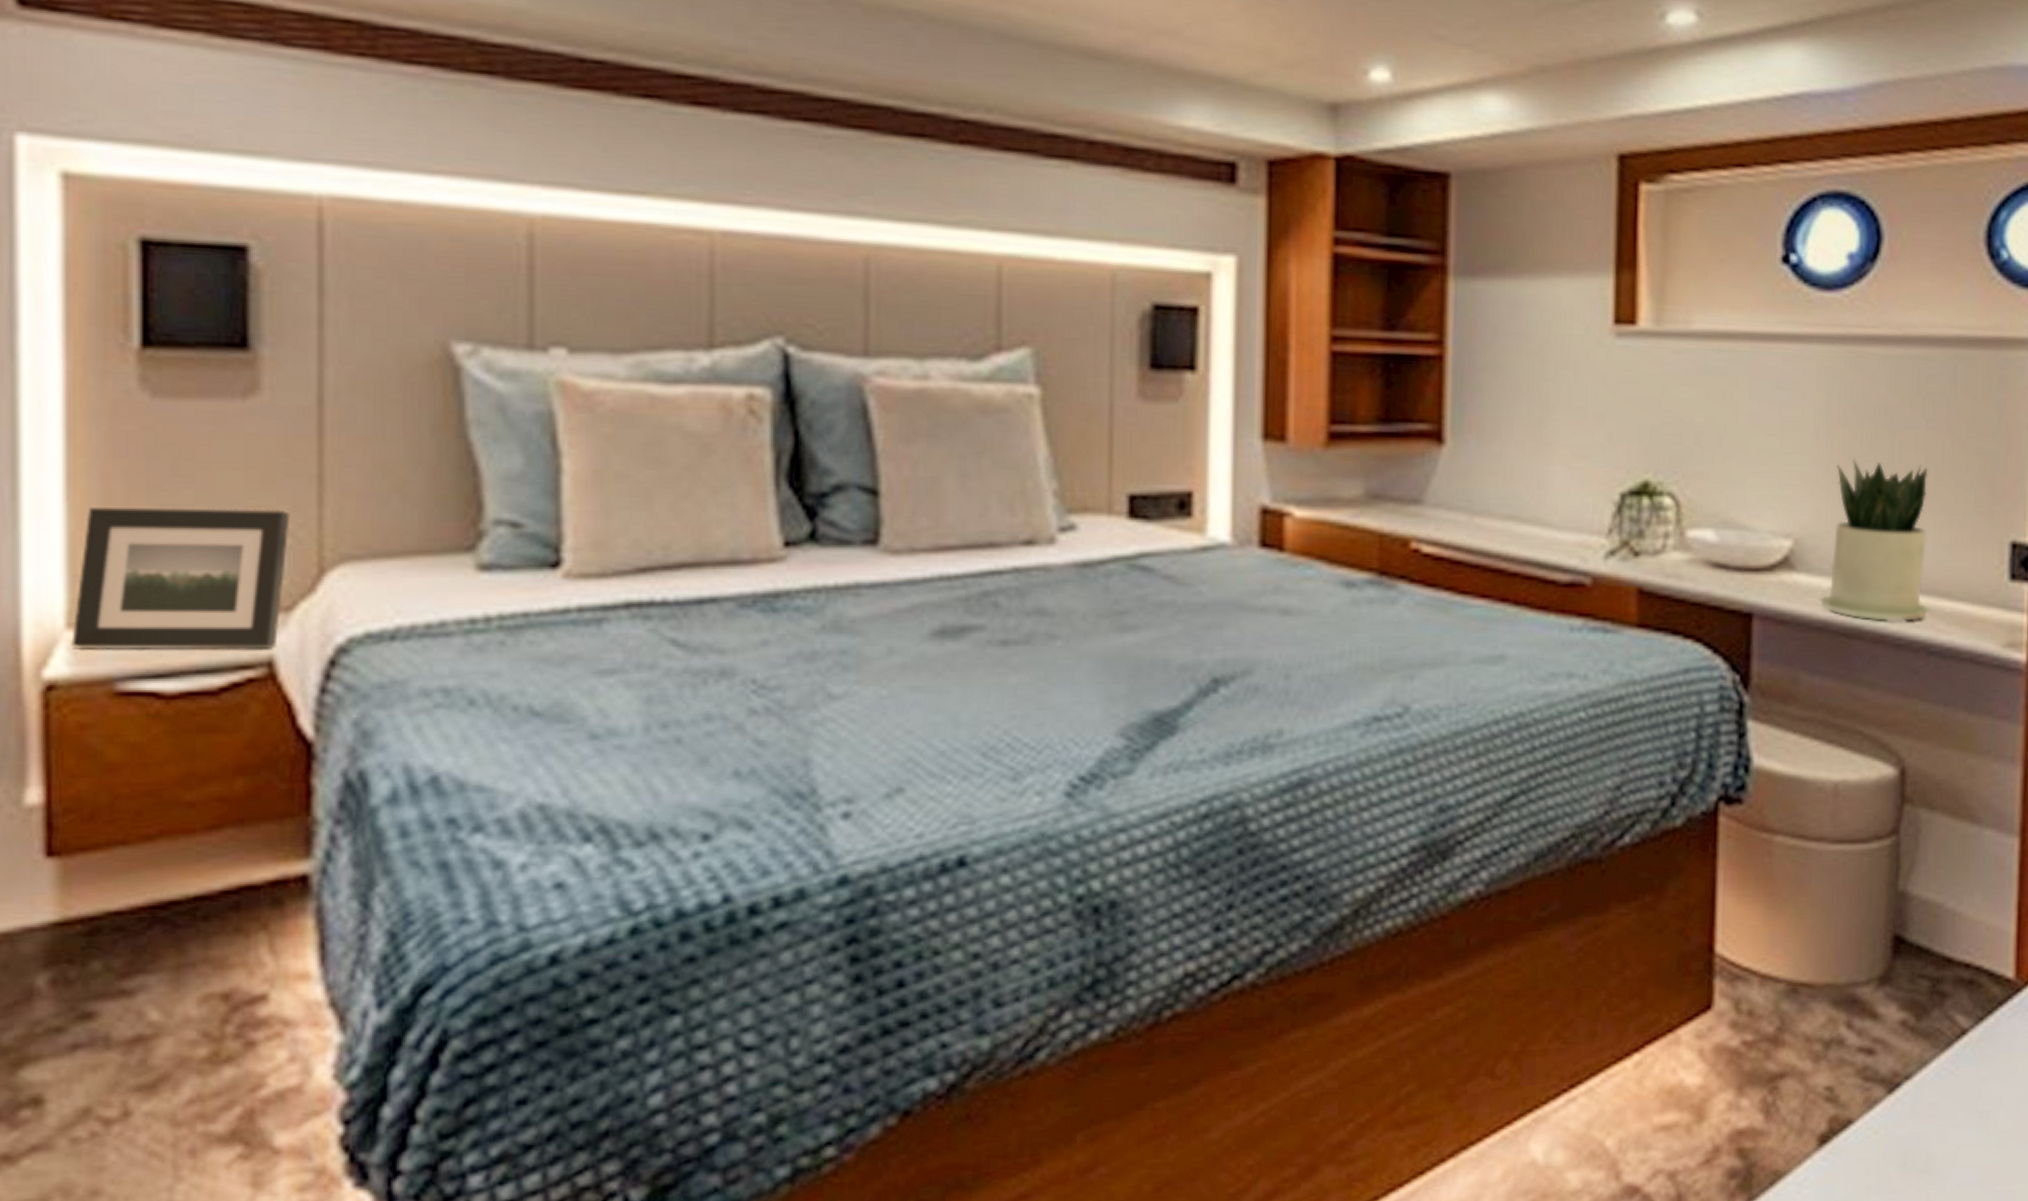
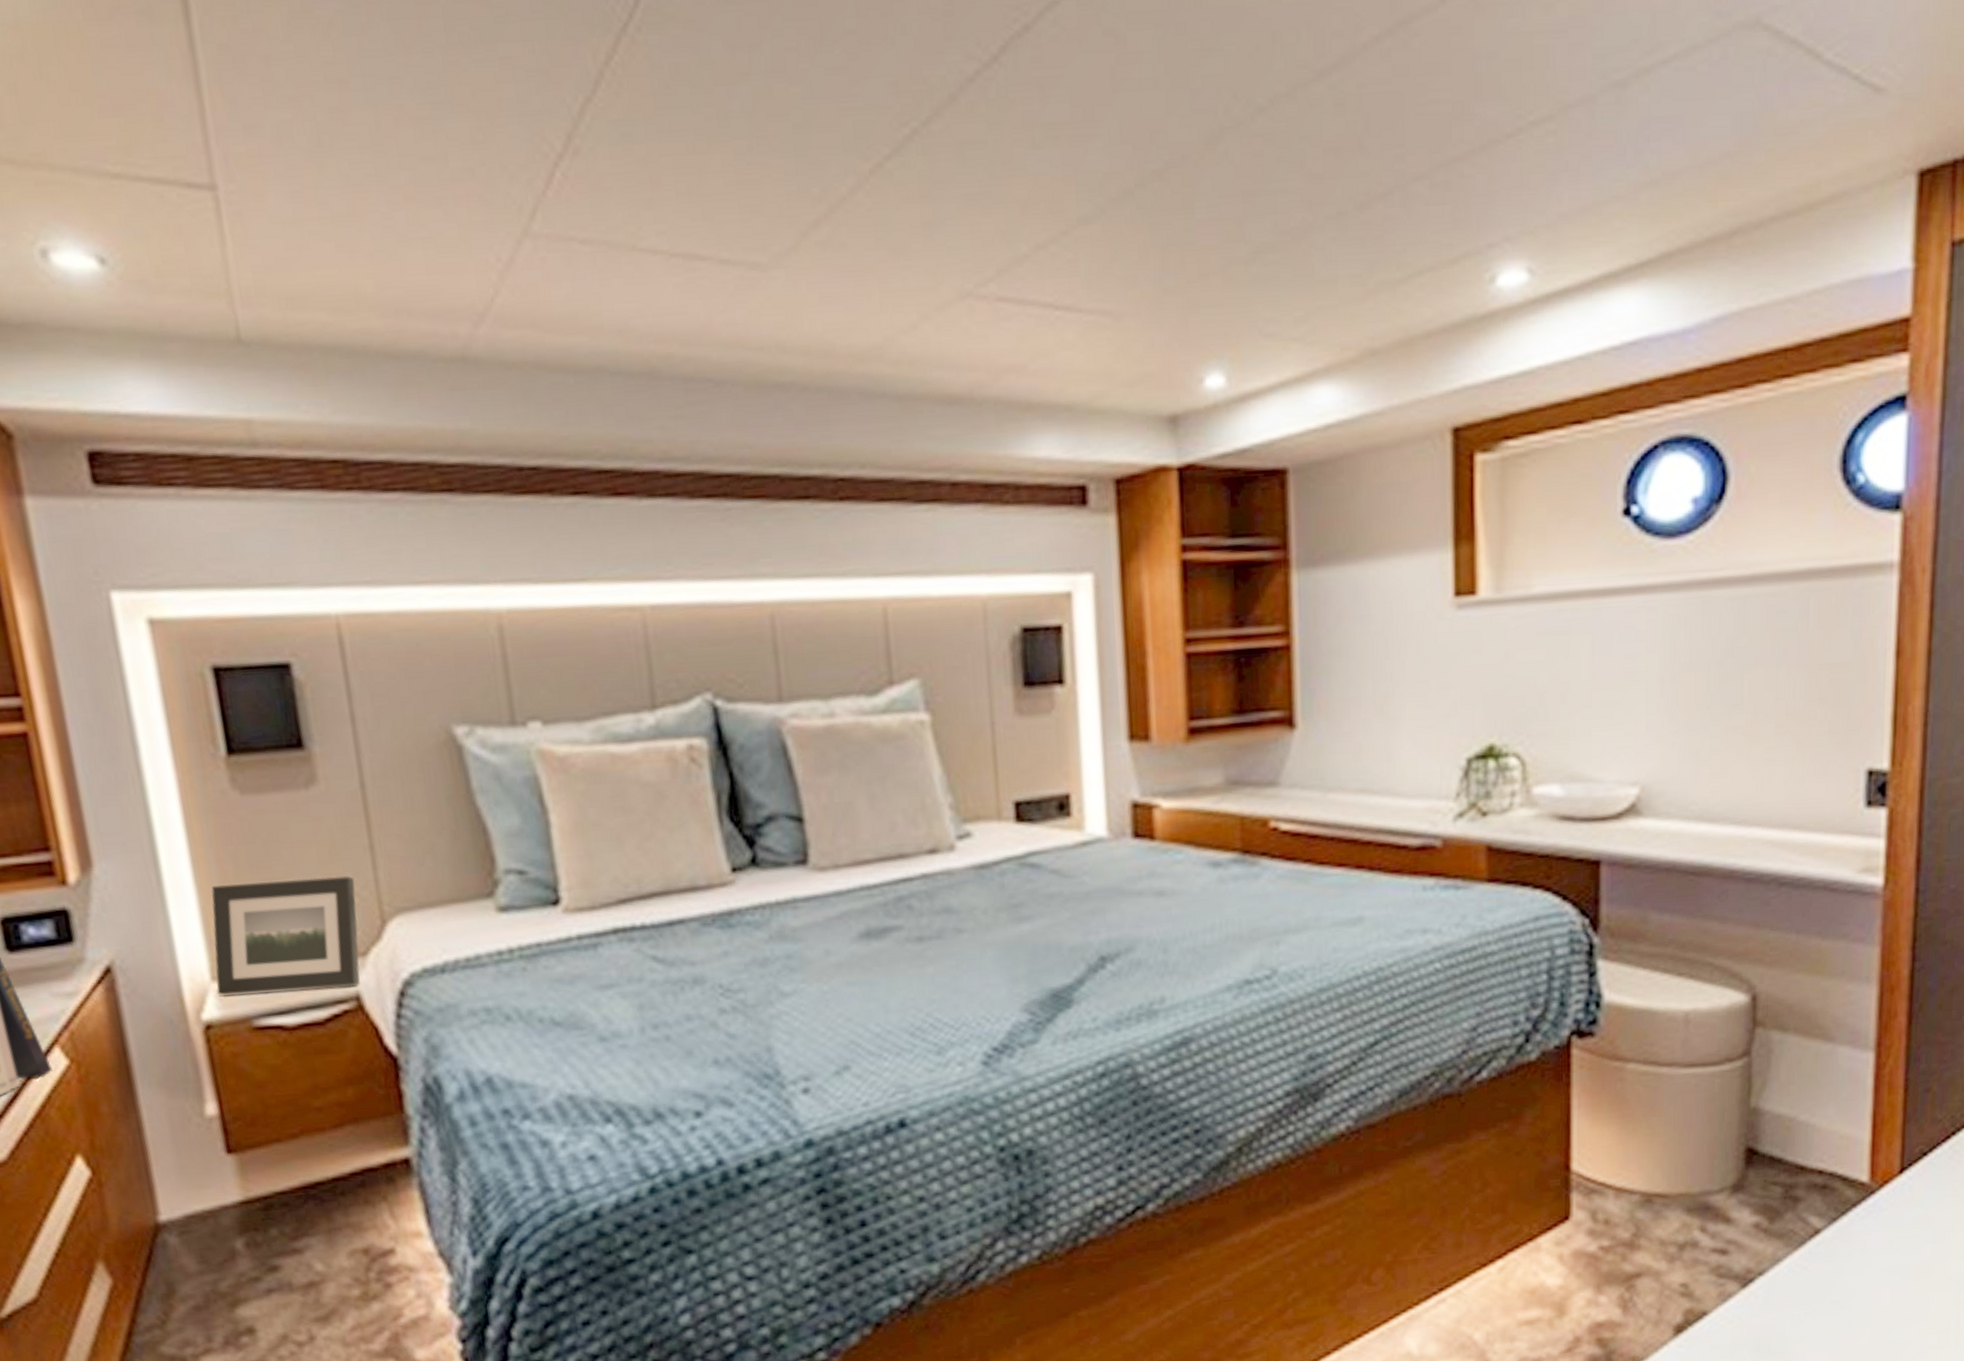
planter: present [1819,459,1930,621] -> none [1667,702,1781,857]

